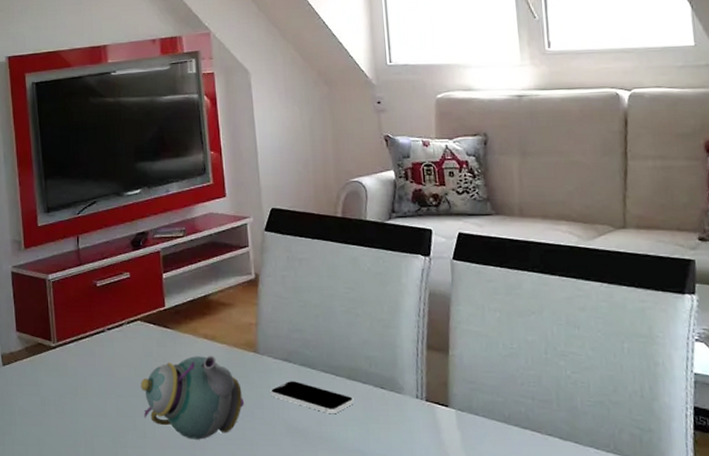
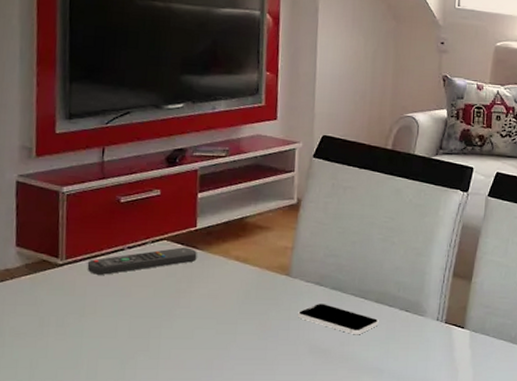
remote control: none [75,327,169,356] -> present [87,247,197,275]
teapot: present [140,355,245,440] -> none [159,277,270,360]

